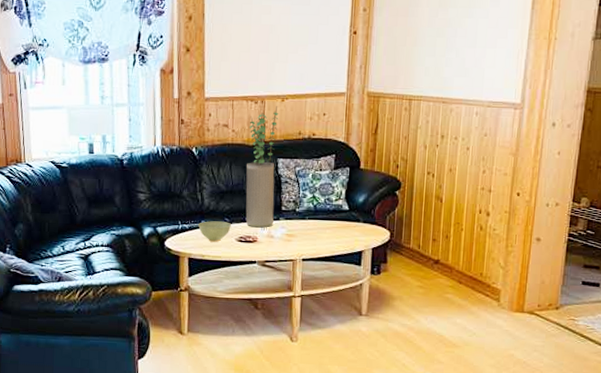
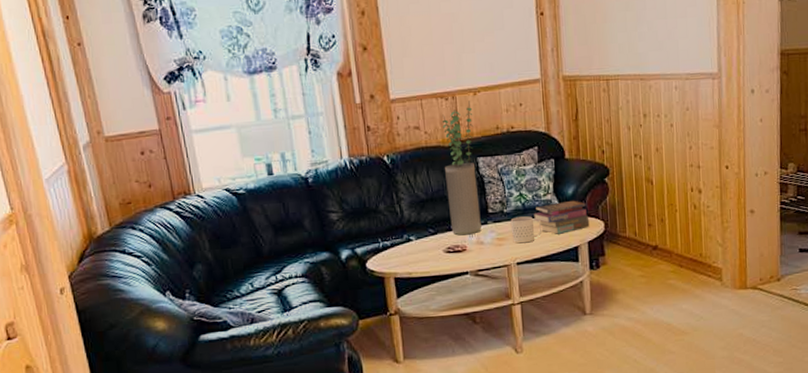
bowl: present [198,221,232,242] -> none [400,233,437,257]
mug: none [300,217,330,242] -> present [510,216,542,244]
books: none [323,208,376,238] -> present [534,200,590,234]

